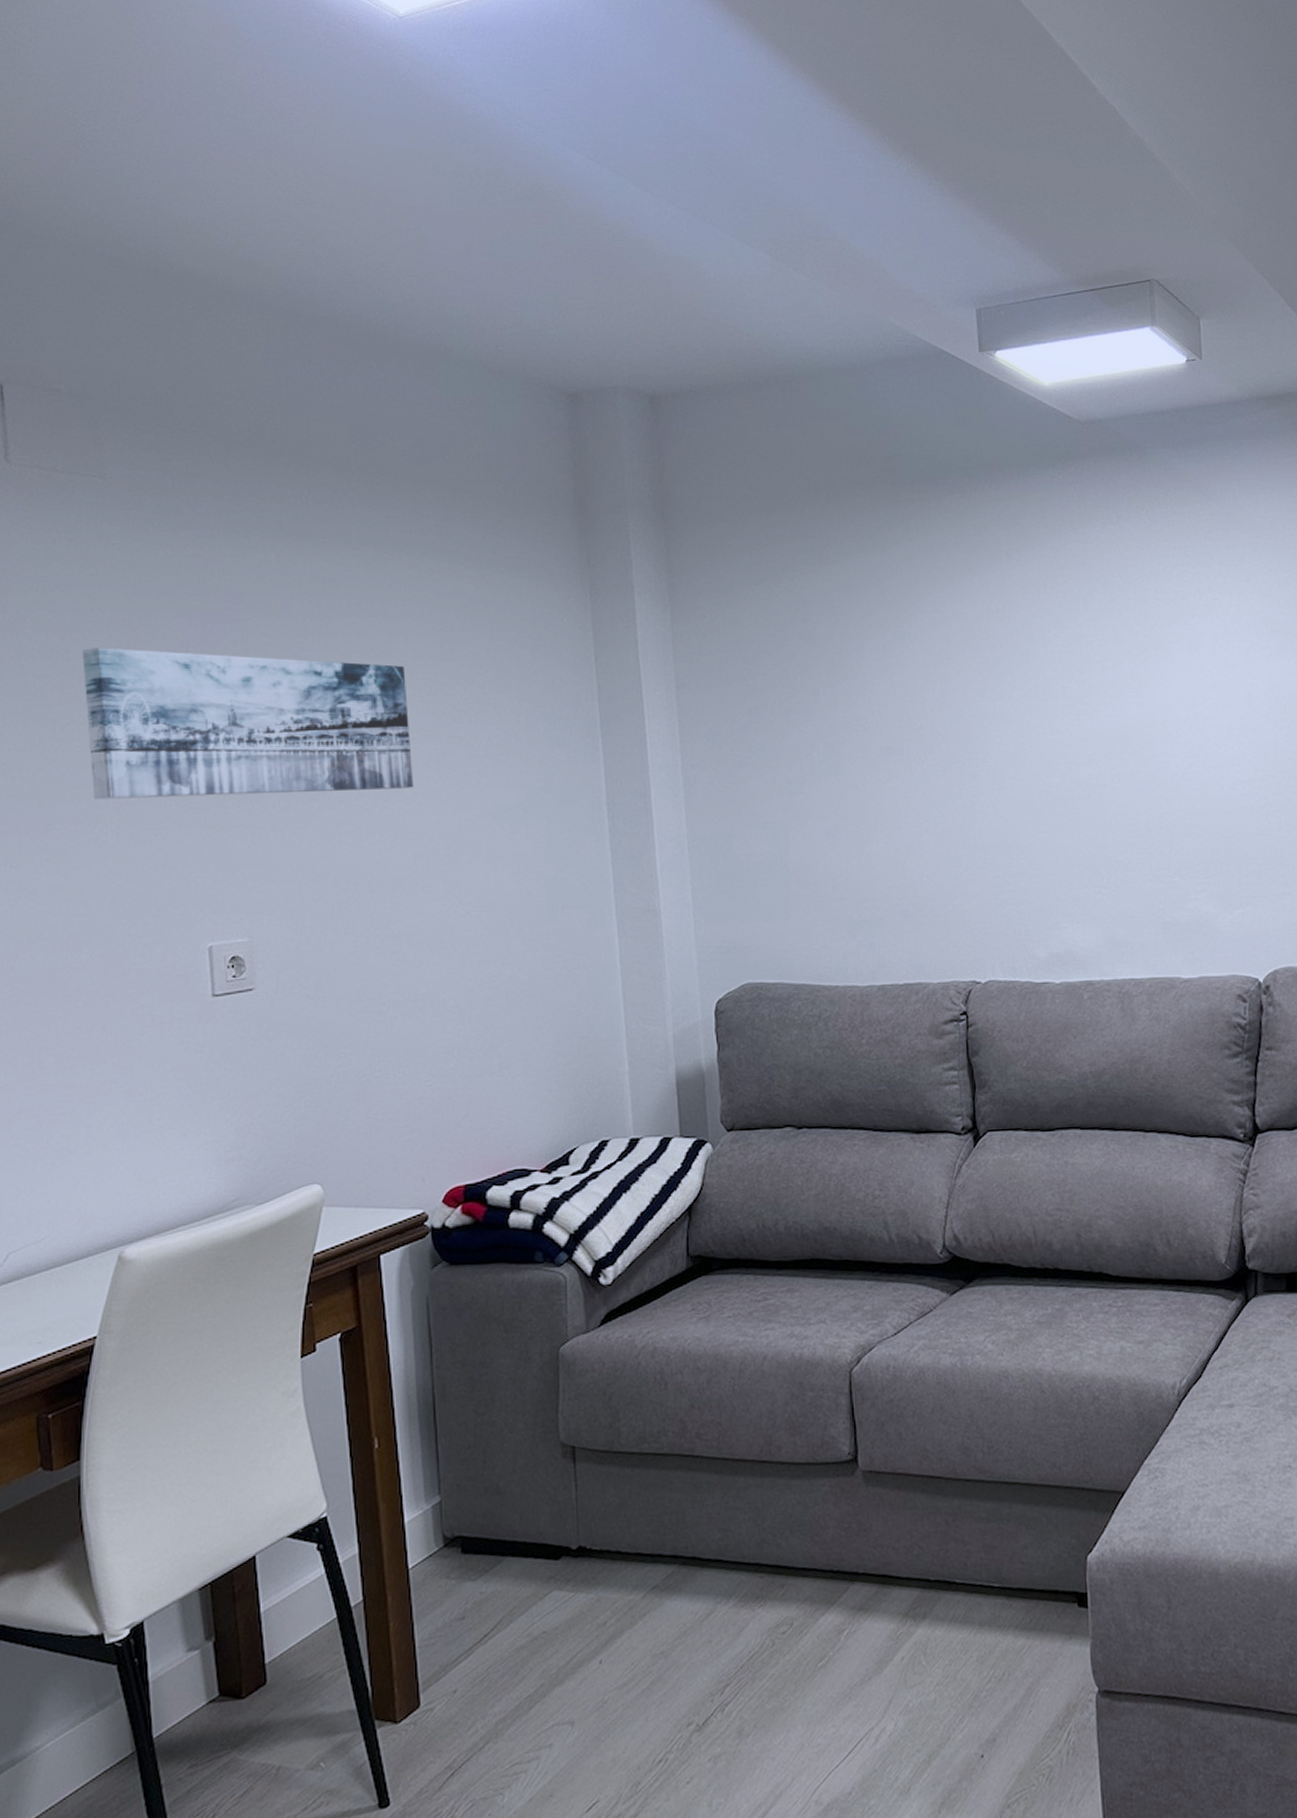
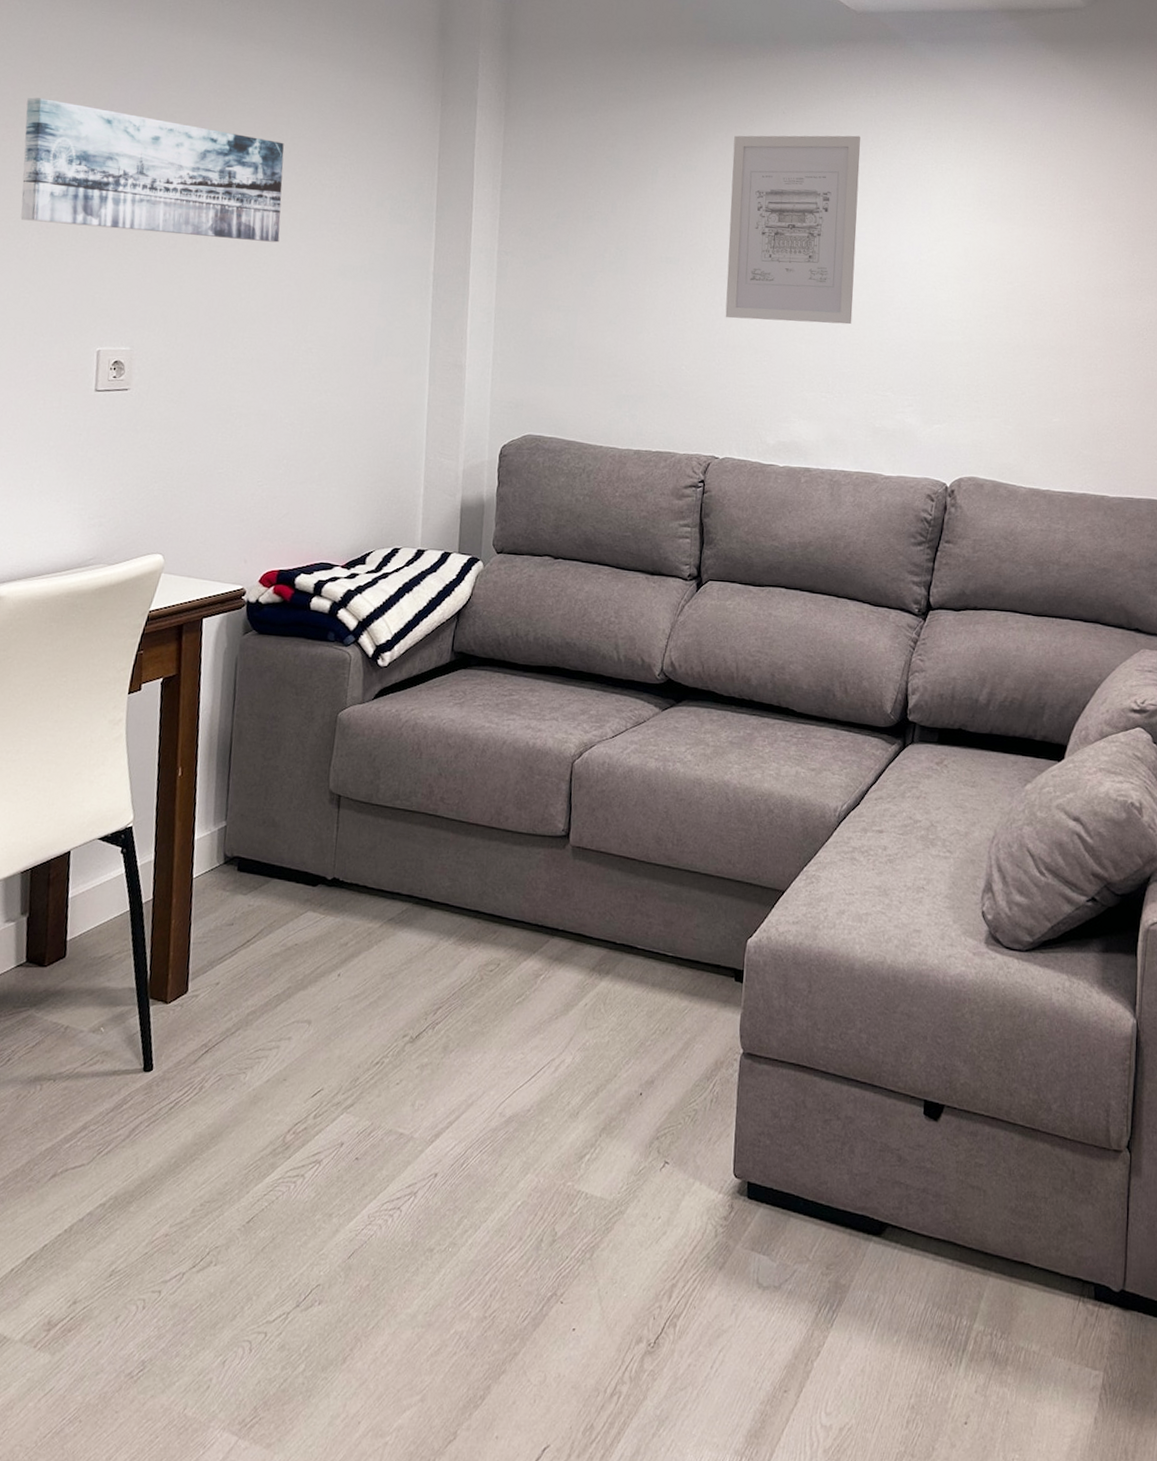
wall art: none [951,572,1121,812] -> present [725,135,861,325]

